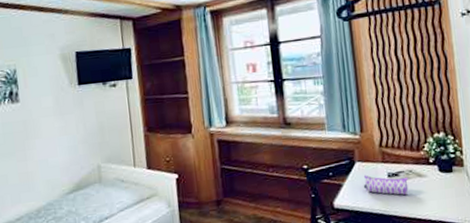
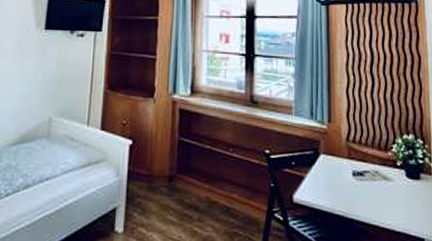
pencil case: present [363,174,409,196] -> none [326,169,374,199]

